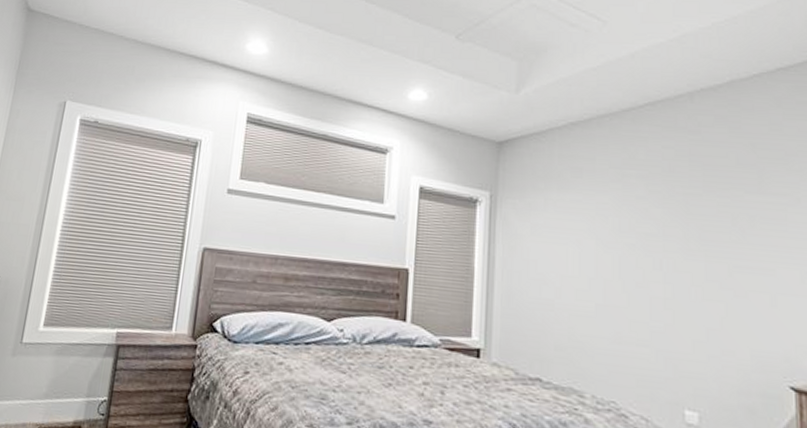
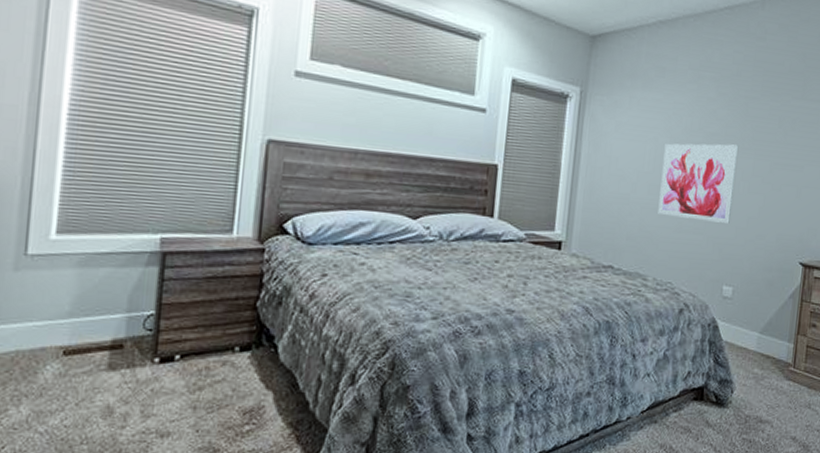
wall art: none [590,245,683,335] -> present [658,143,739,223]

